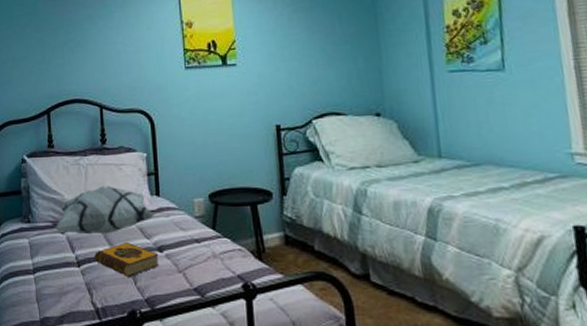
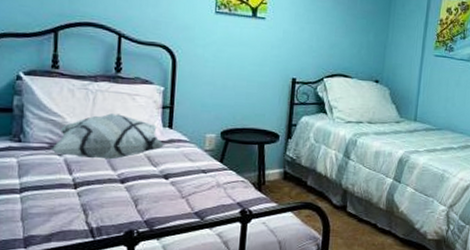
hardback book: present [93,241,160,278] -> none [93,167,164,201]

